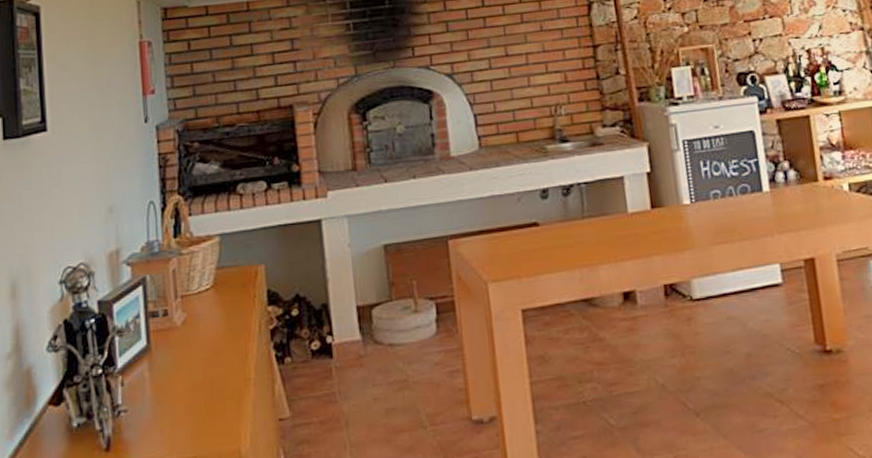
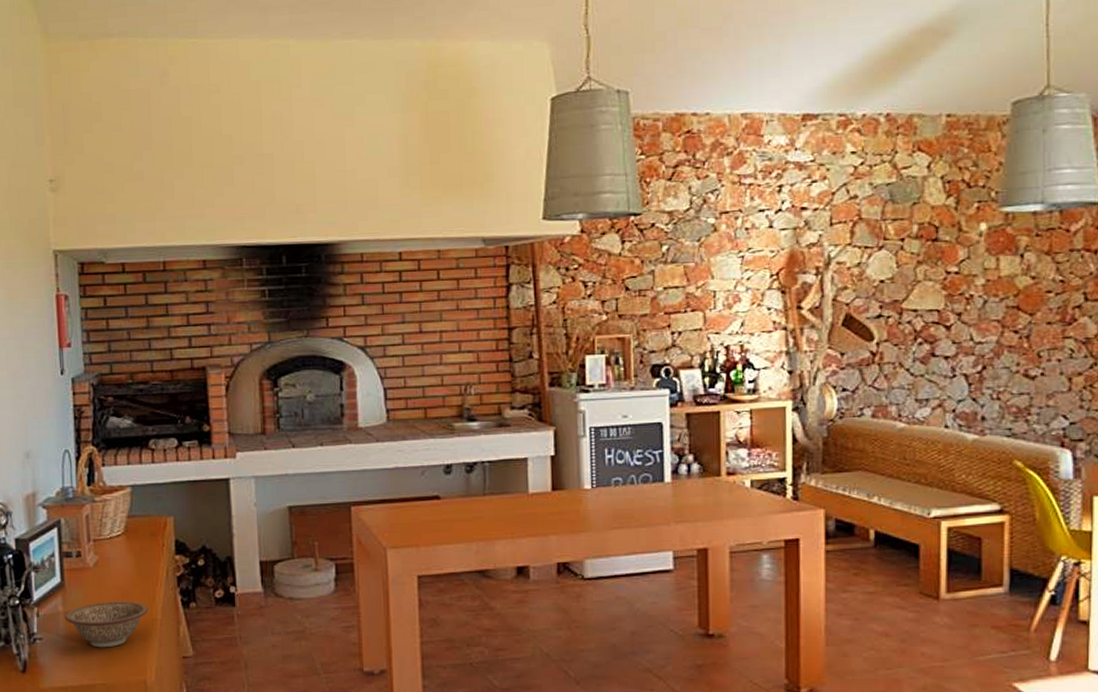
decorative bowl: none [151,360,241,416] -> present [65,601,149,648]

